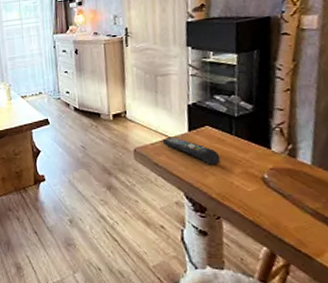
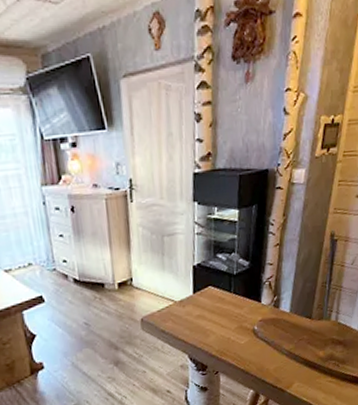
remote control: present [162,136,221,165] -> none [168,300,221,325]

